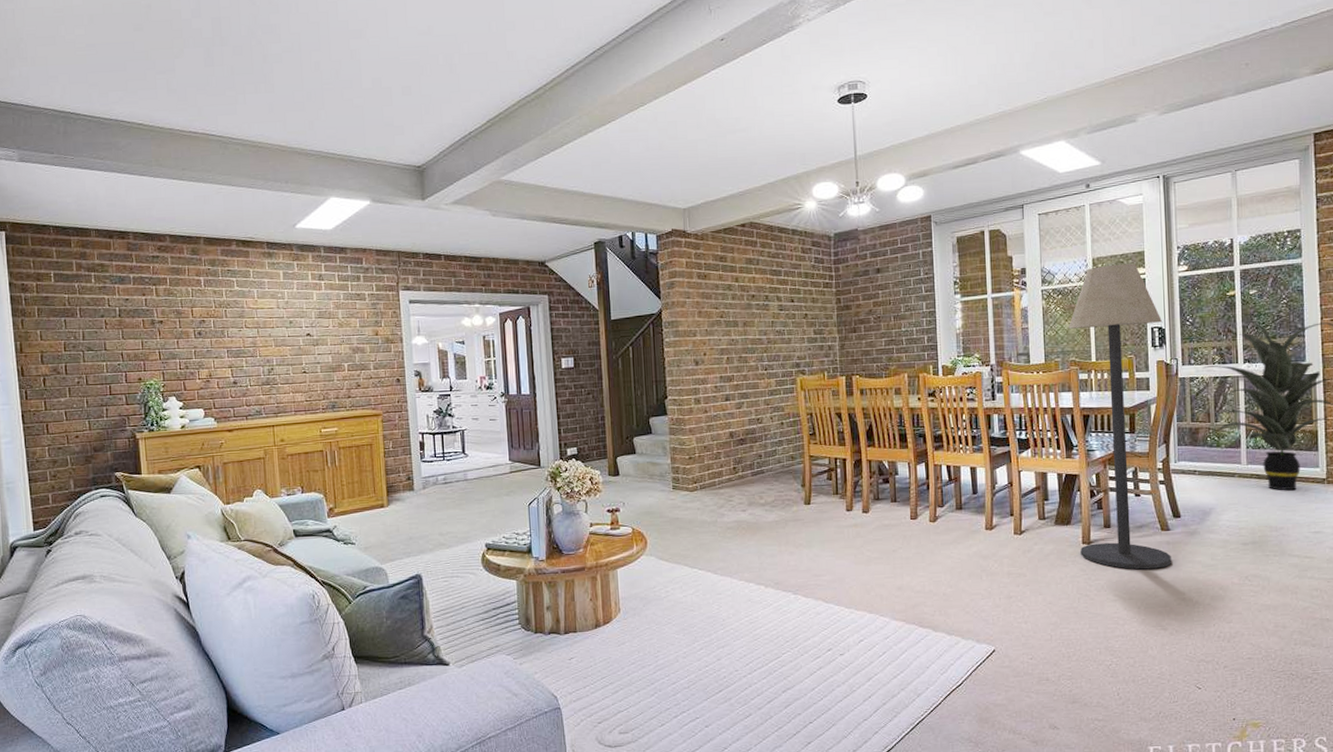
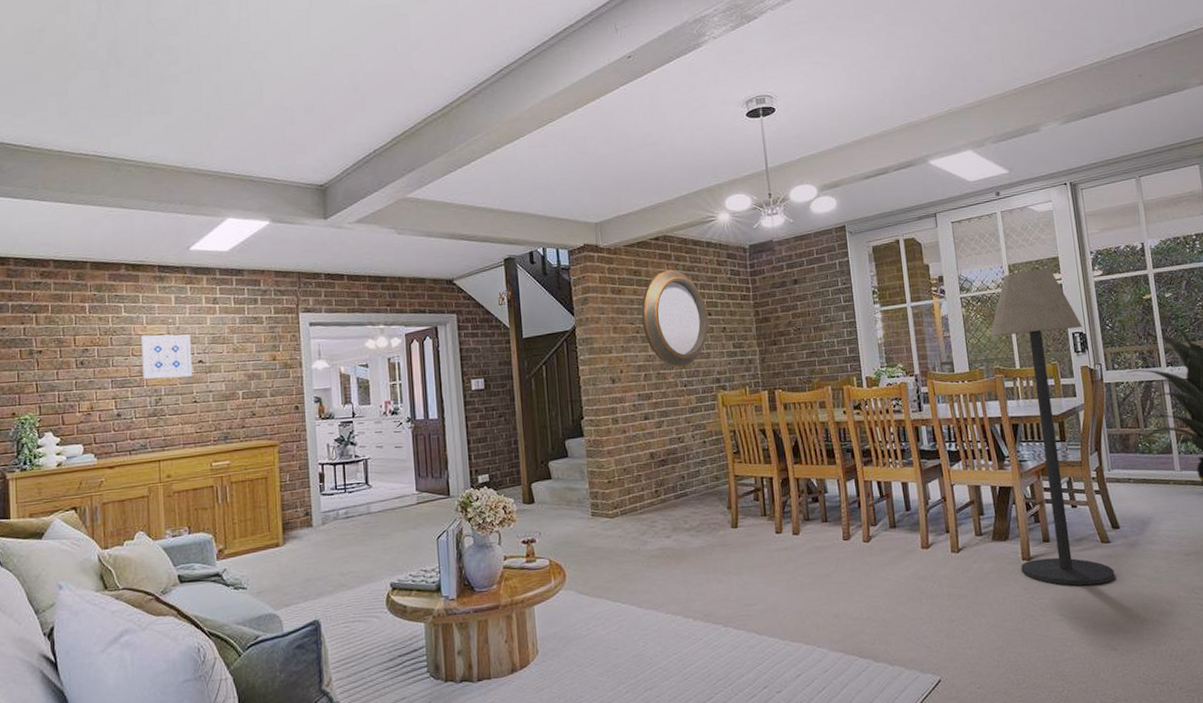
wall art: none [252,308,302,350] -> present [140,334,193,379]
home mirror: none [725,257,791,352] -> present [641,270,709,368]

